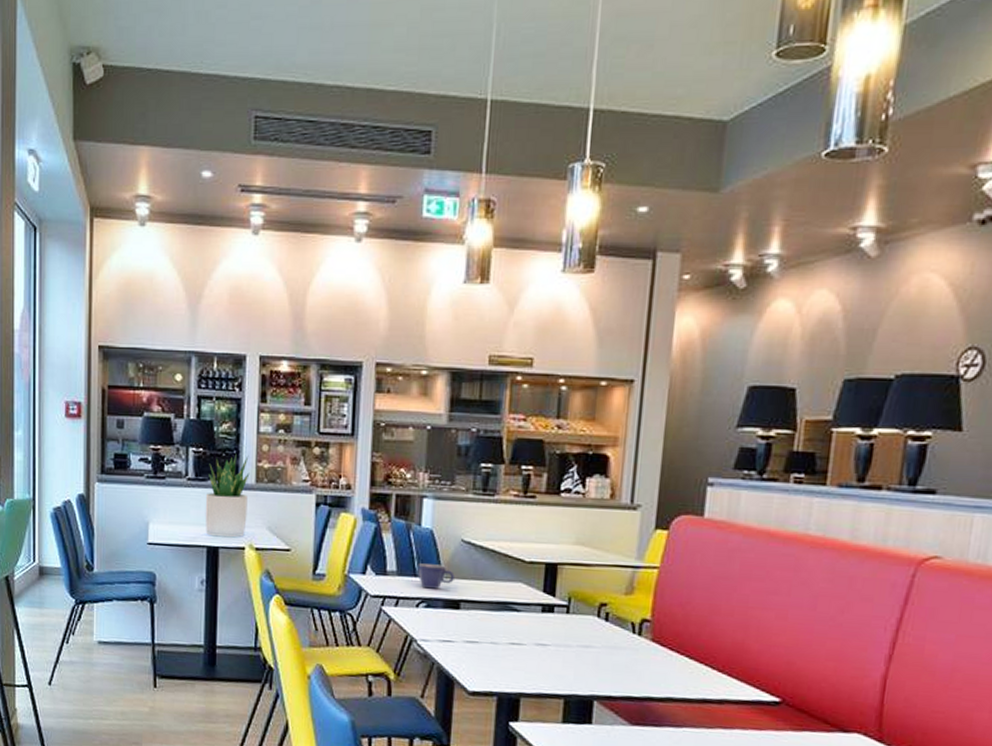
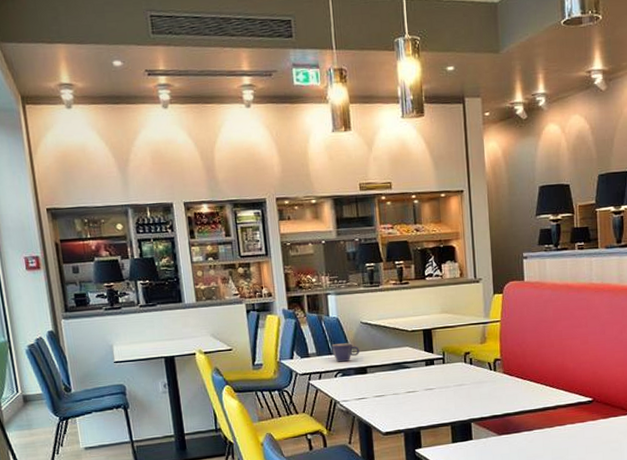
planter: present [205,453,250,538] -> none [156,281,194,349]

